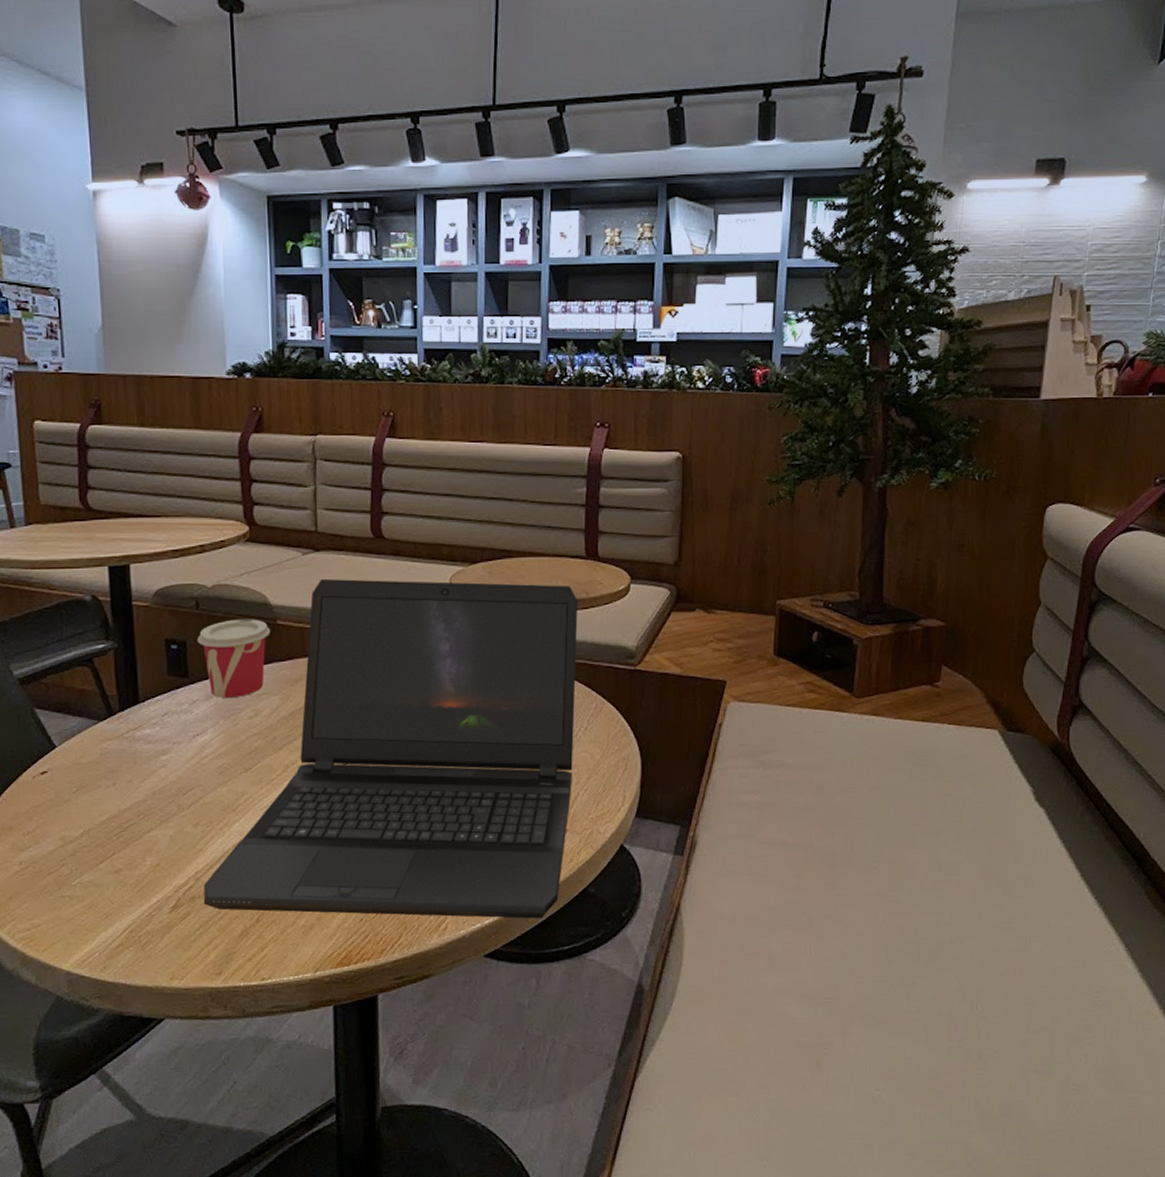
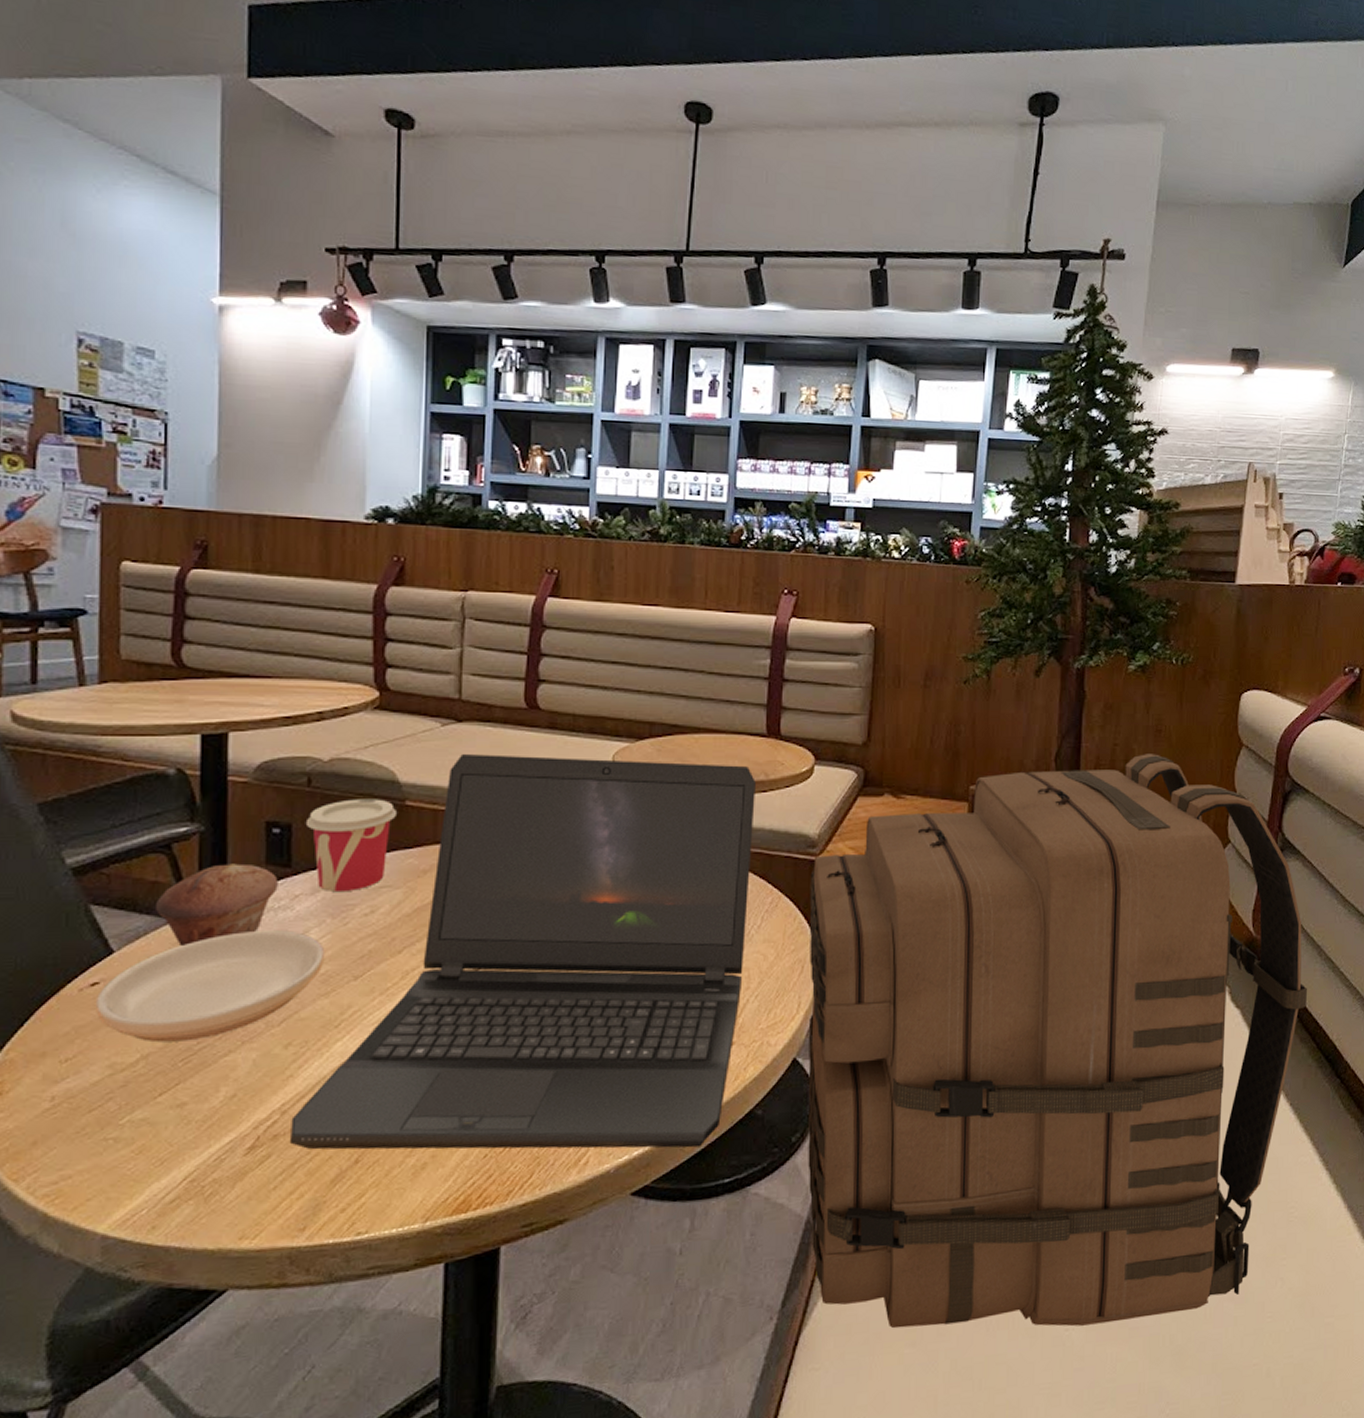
saucer: none [46,729,221,821] -> present [96,929,326,1043]
muffin: none [84,674,179,743] -> present [154,863,278,947]
backpack: none [630,567,1113,1087] -> present [807,754,1307,1329]

